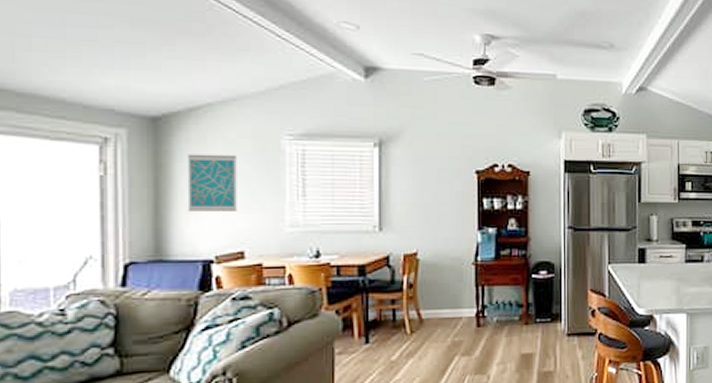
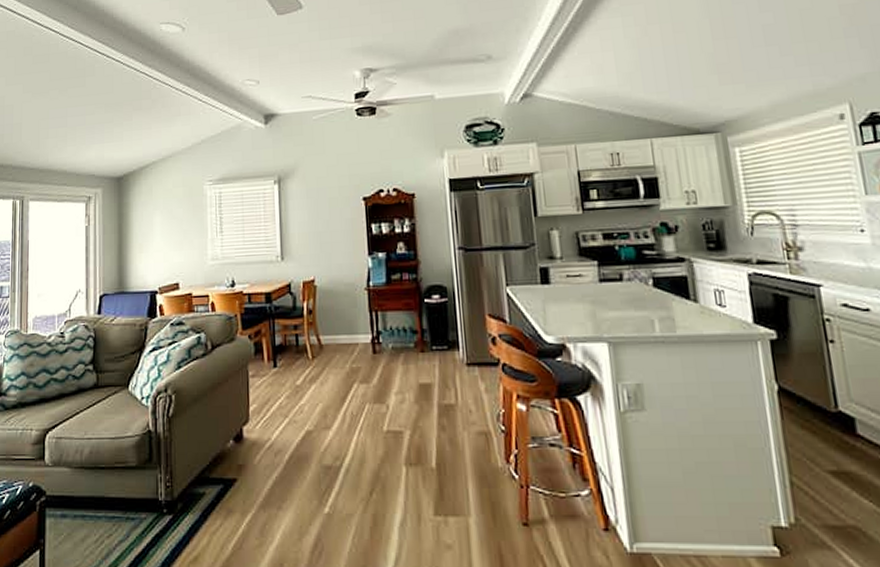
wall art: present [187,154,237,211] -> none [139,201,173,251]

